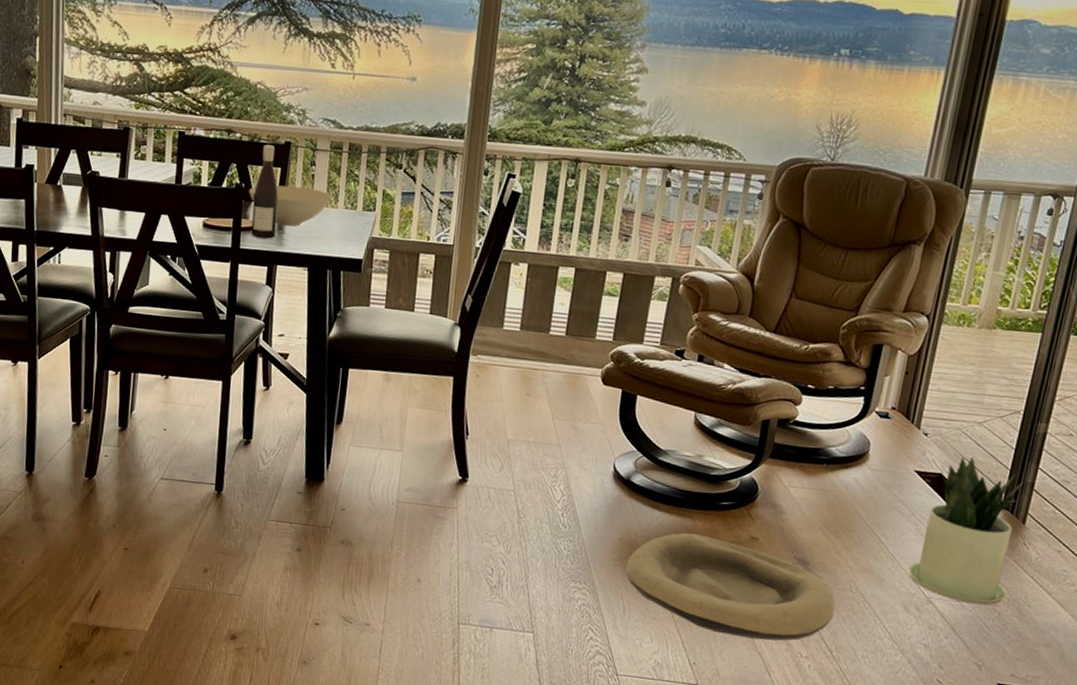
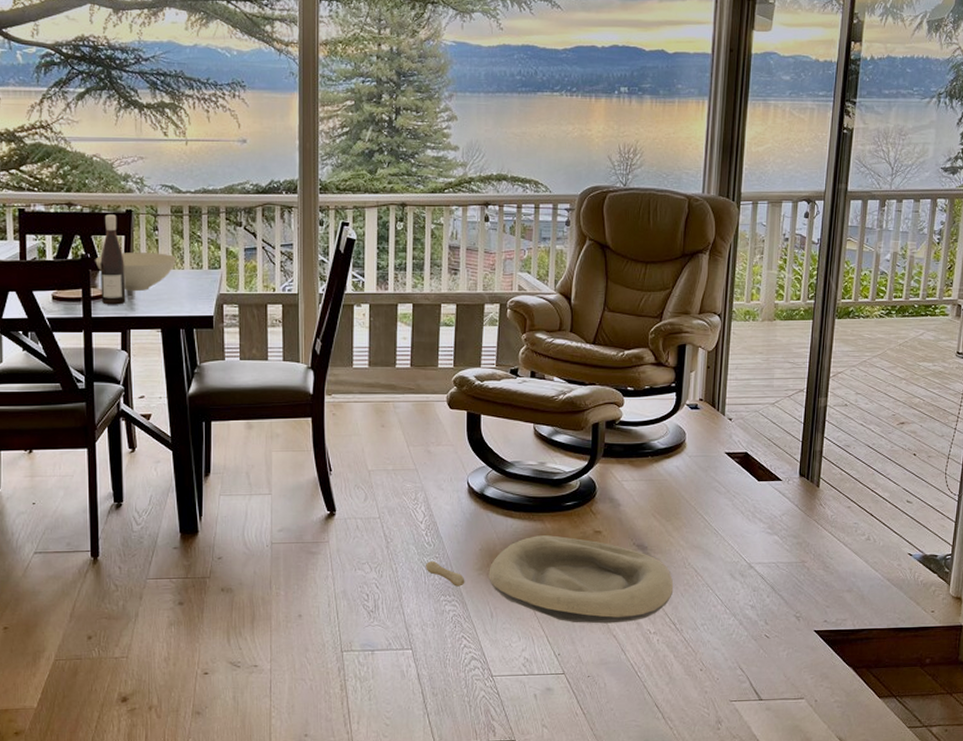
dog toy: none [558,544,599,575] -> present [426,561,465,587]
planter: present [908,457,1024,605] -> none [730,435,814,564]

